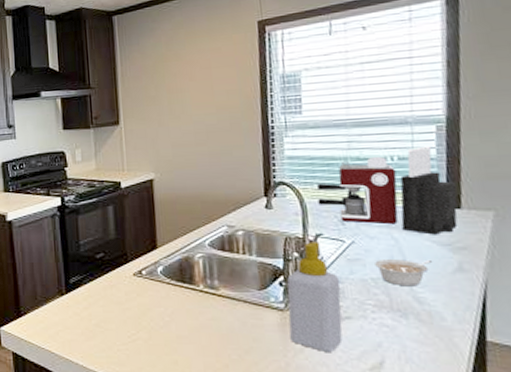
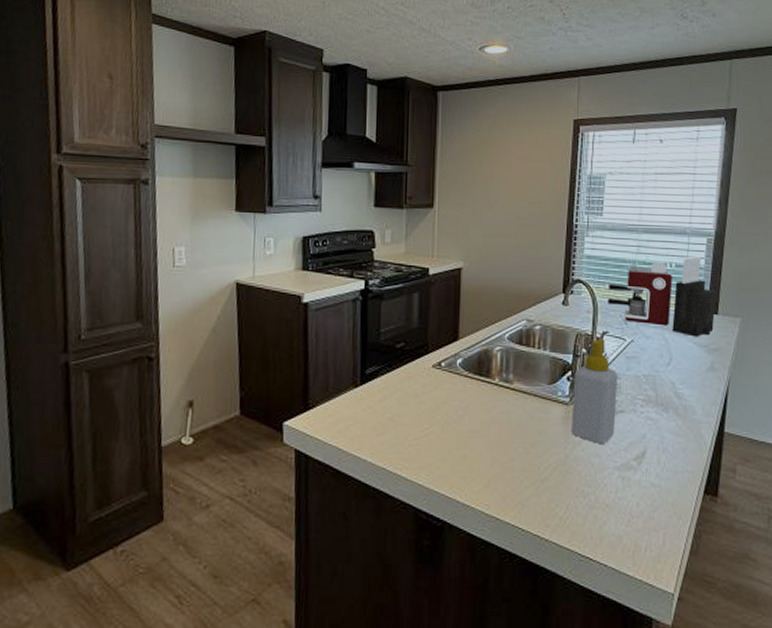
legume: present [375,259,433,287] -> none [648,358,693,383]

